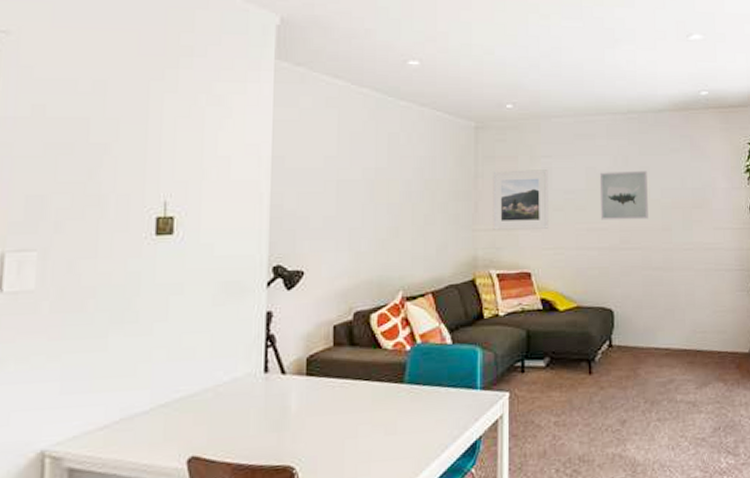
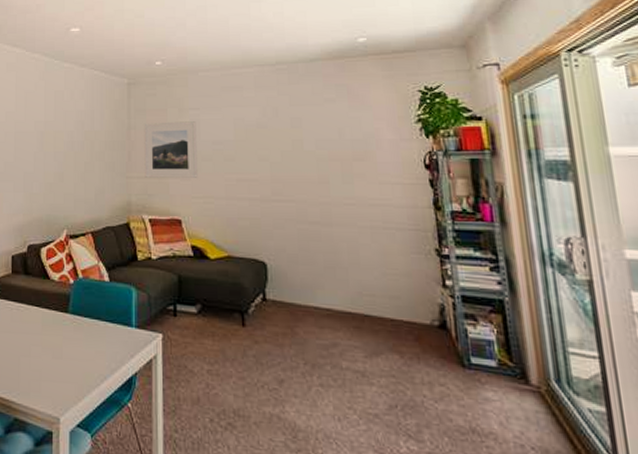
wall art: present [599,170,648,220] -> none [248,121,302,171]

